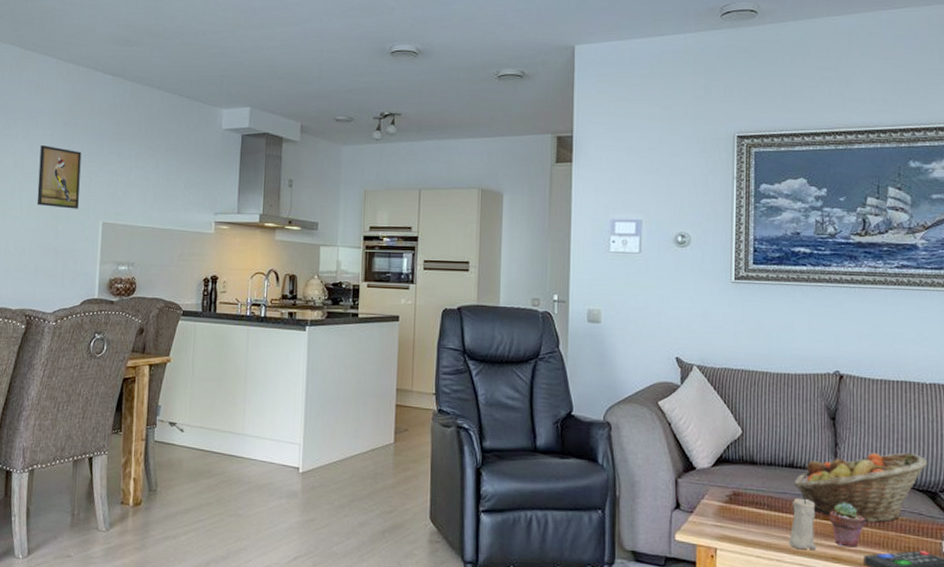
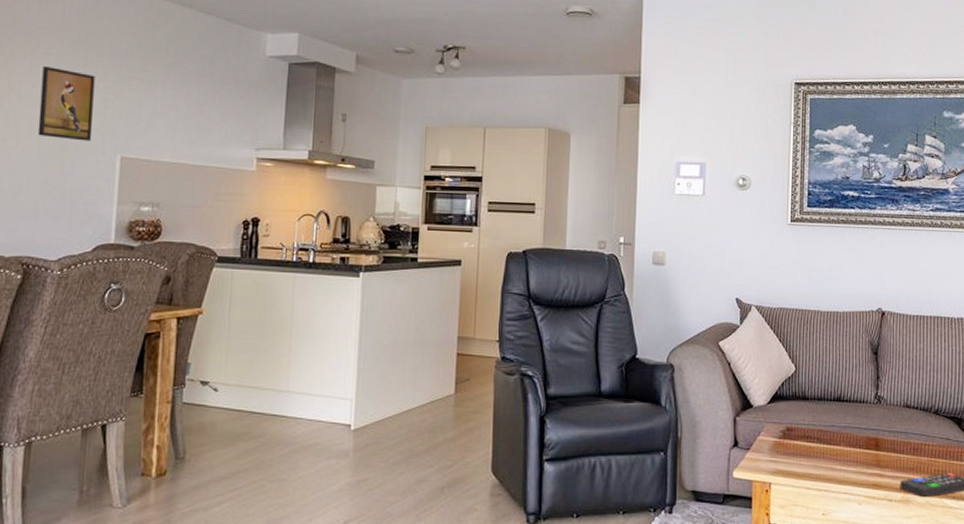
candle: present [788,495,817,550] -> none [835,427,860,479]
fruit basket: present [793,452,927,523] -> none [840,382,954,449]
potted succulent: present [829,502,865,548] -> none [871,431,902,474]

